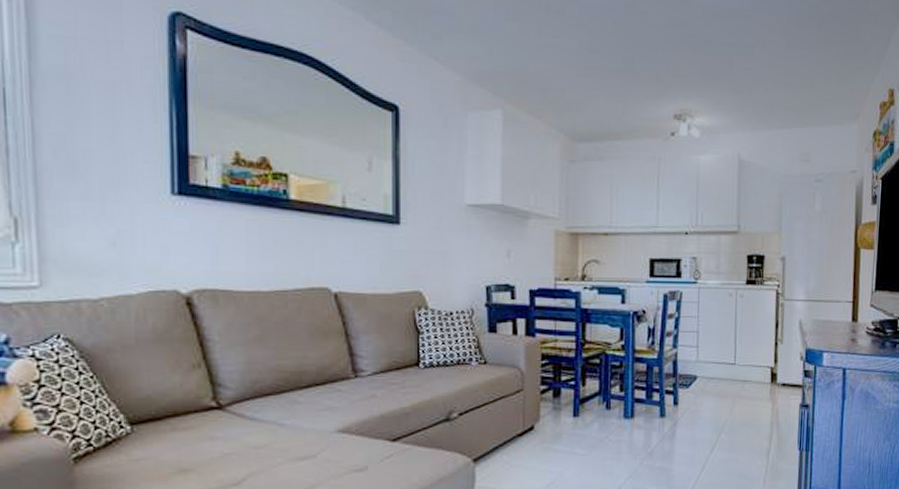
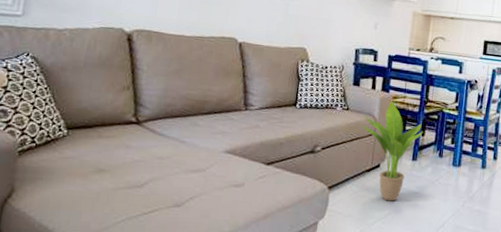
potted plant: none [506,347,584,469] -> present [362,101,423,201]

